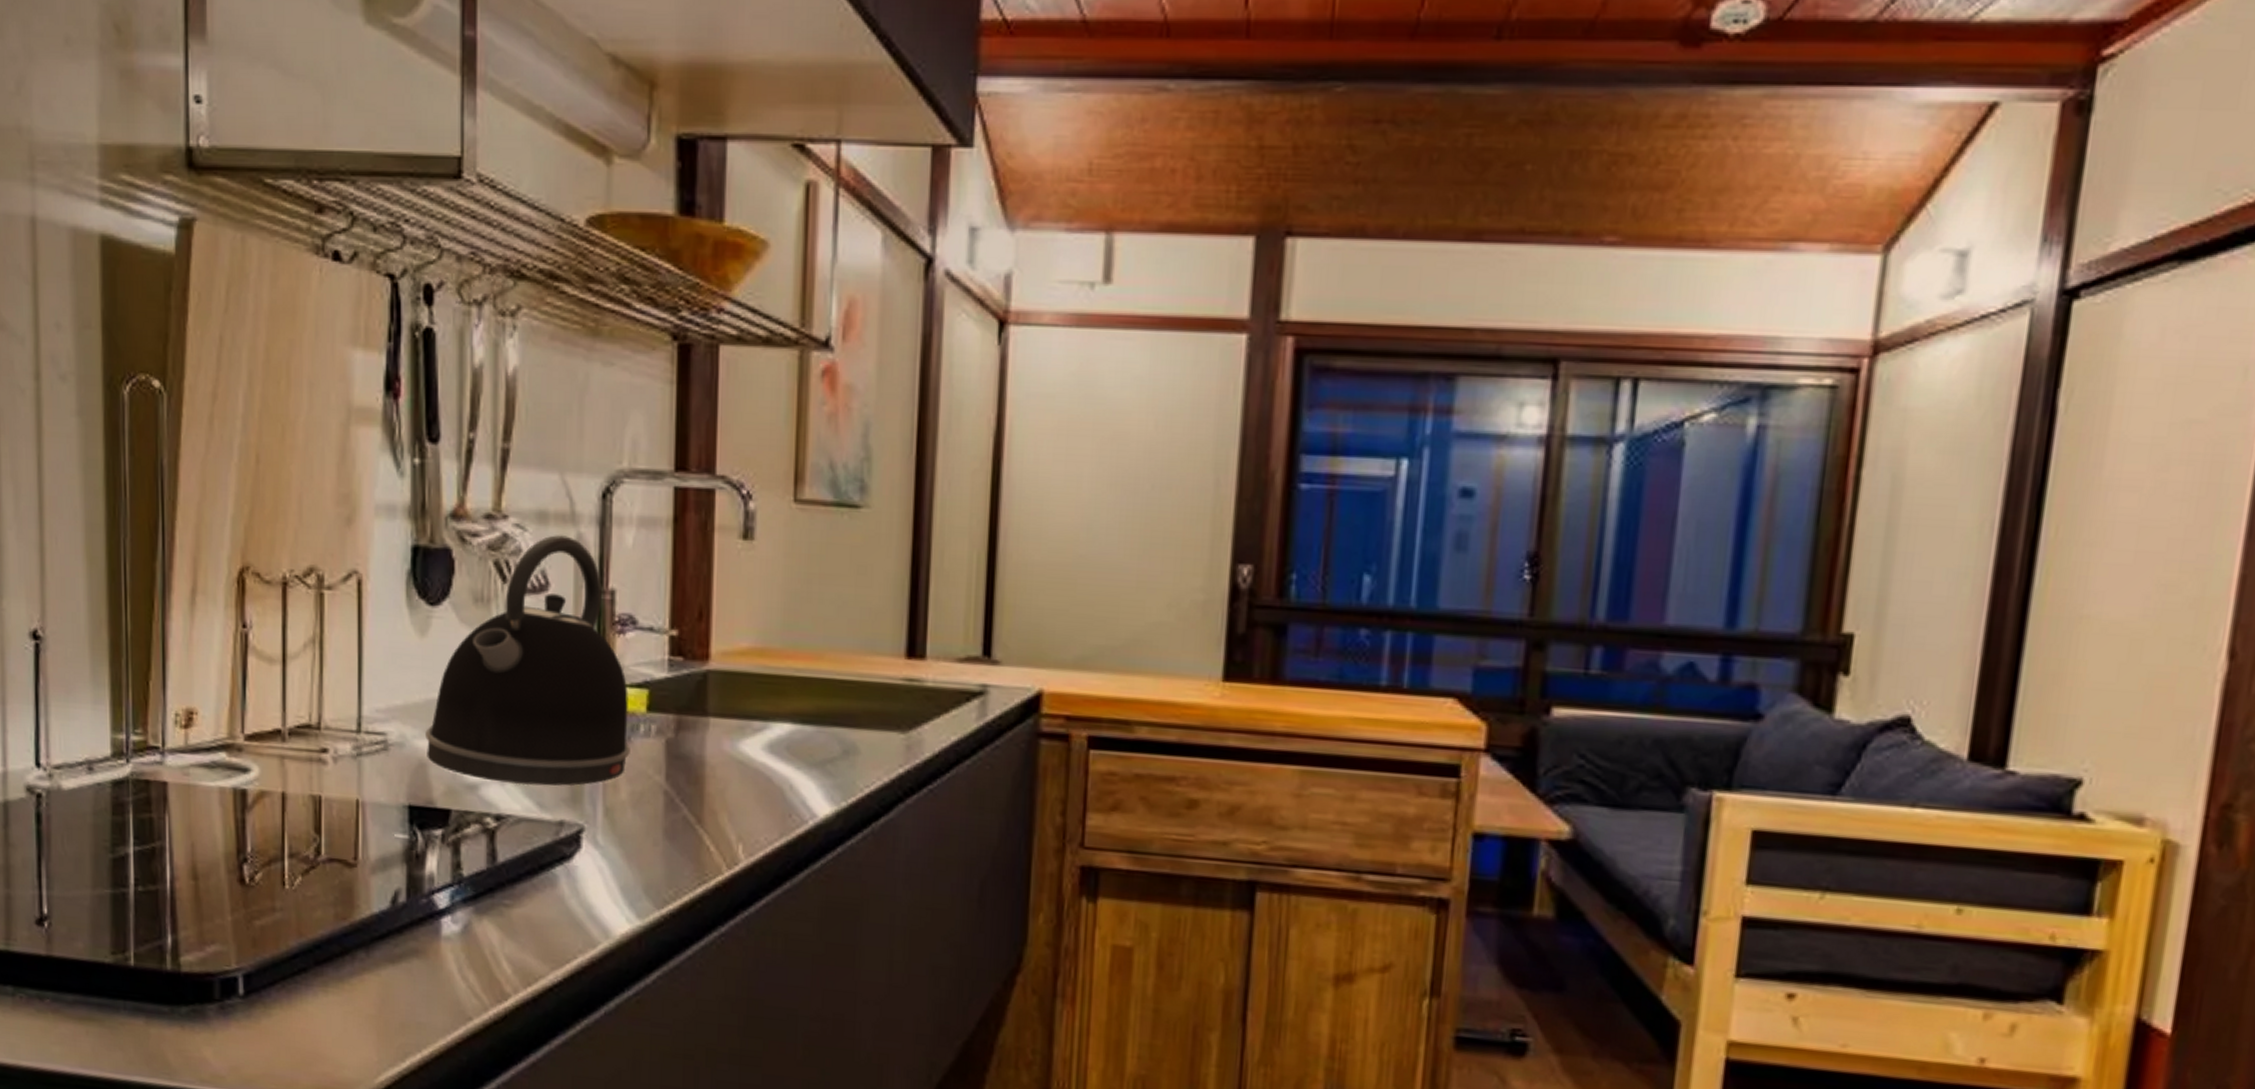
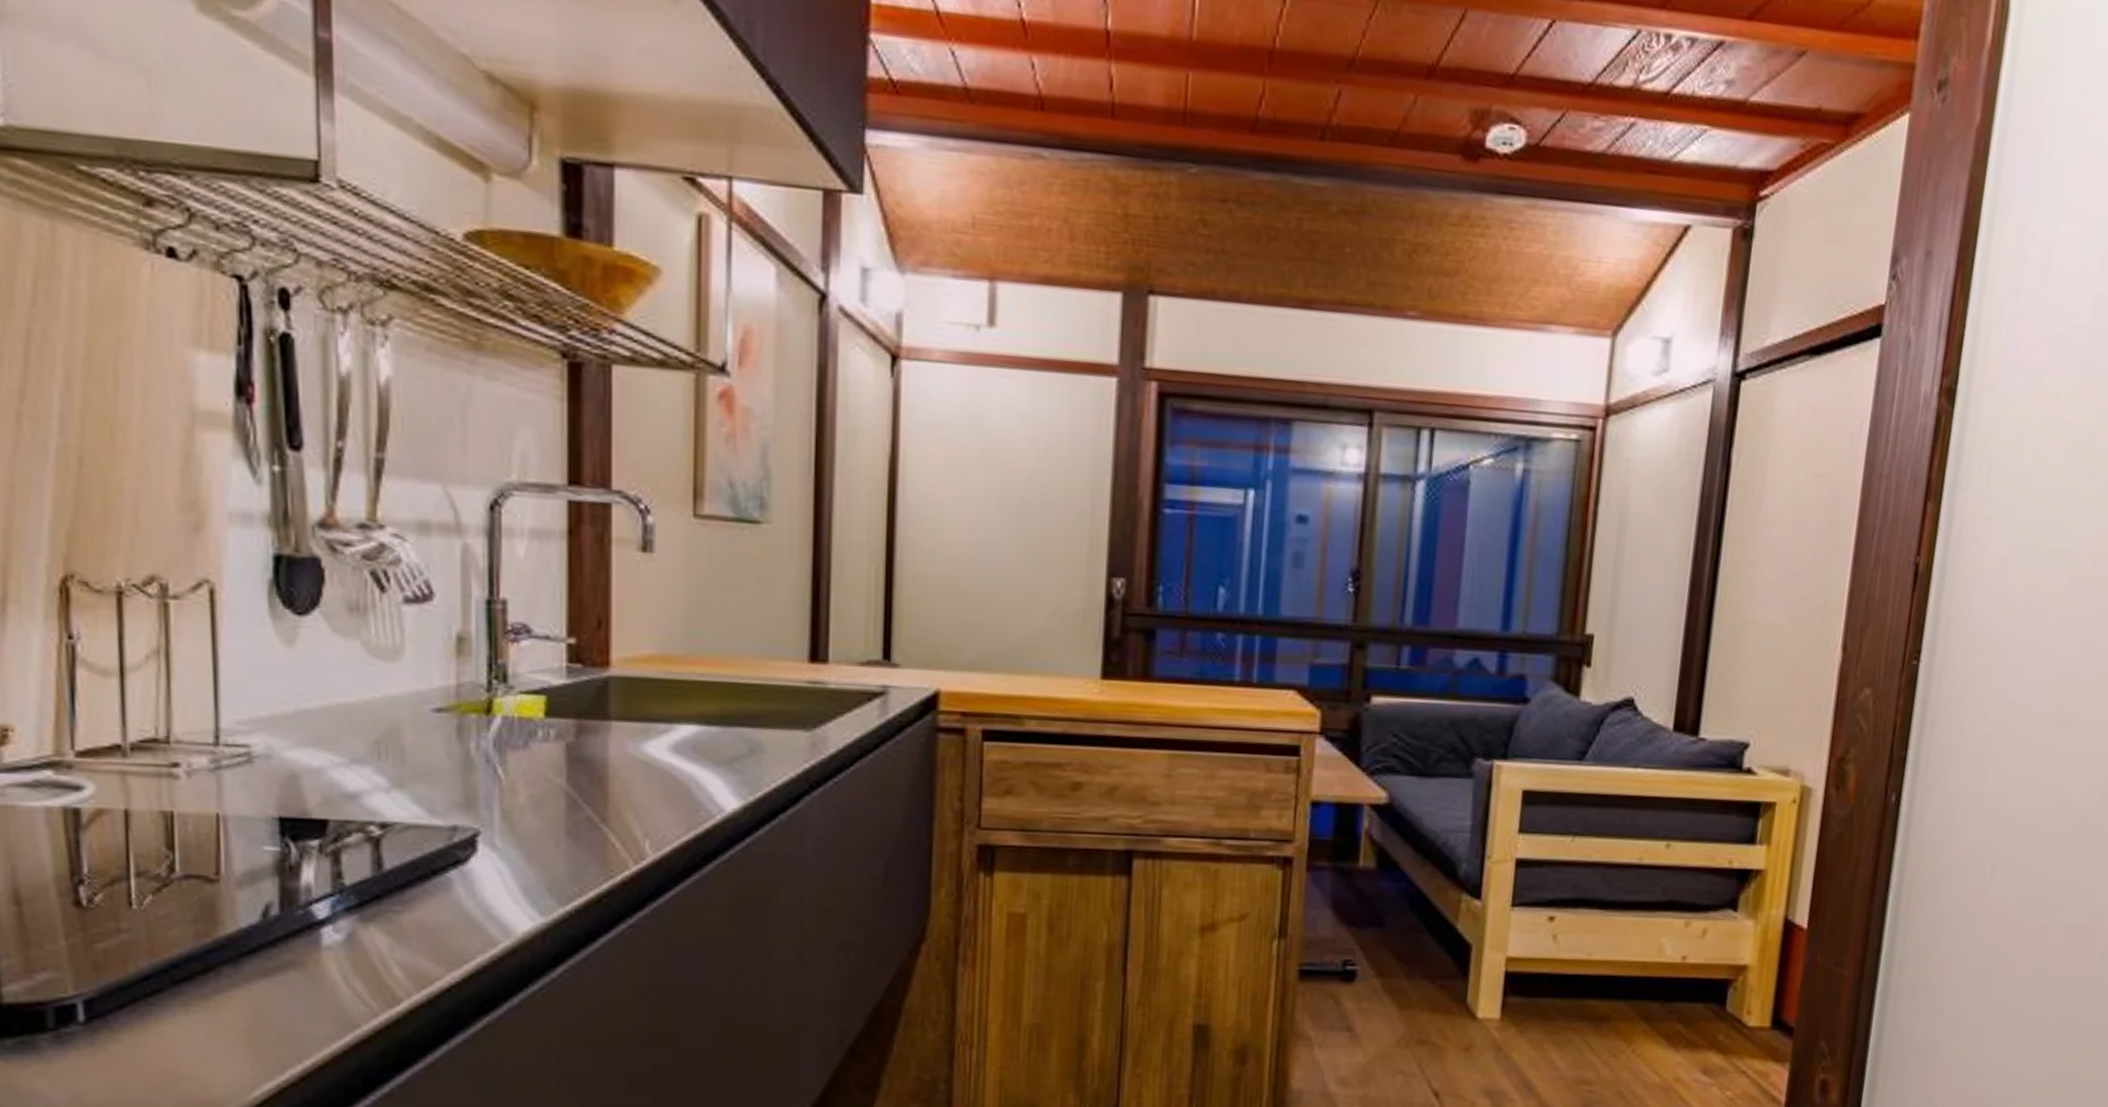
kettle: present [425,535,630,786] -> none [296,545,528,793]

